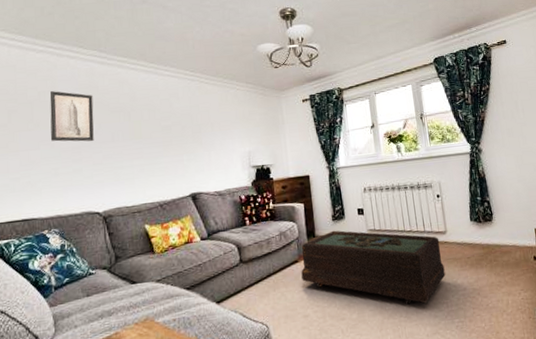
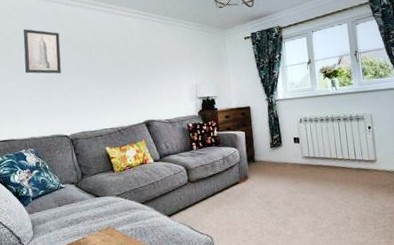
coffee table: present [301,230,446,305] -> none [242,156,374,225]

